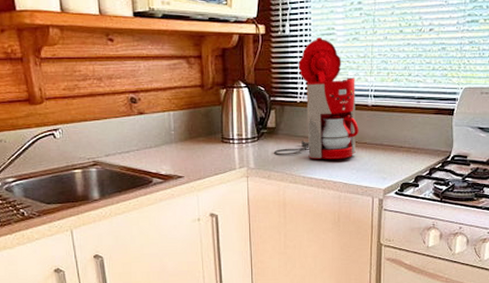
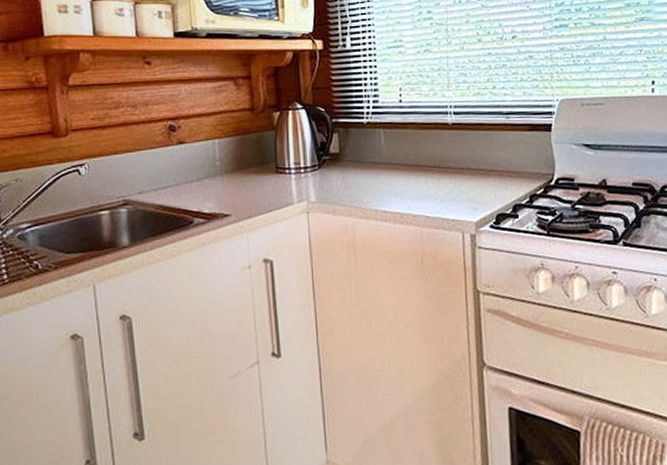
coffee maker: present [273,37,359,159] -> none [337,51,440,189]

